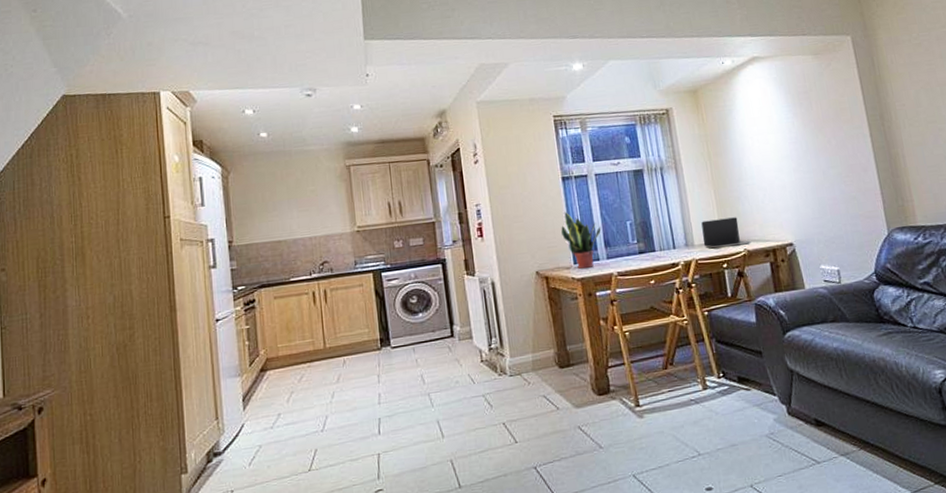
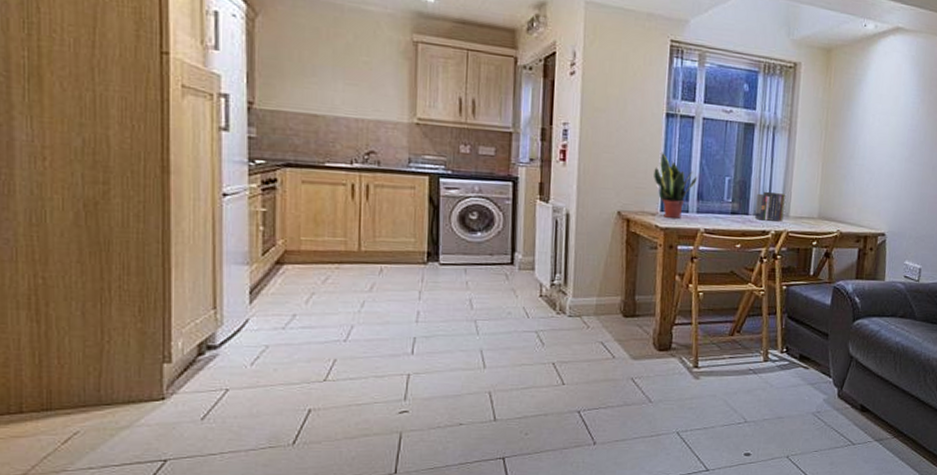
books: none [659,225,689,254] -> present [755,191,785,222]
laptop computer: present [701,217,751,249] -> none [798,193,846,226]

